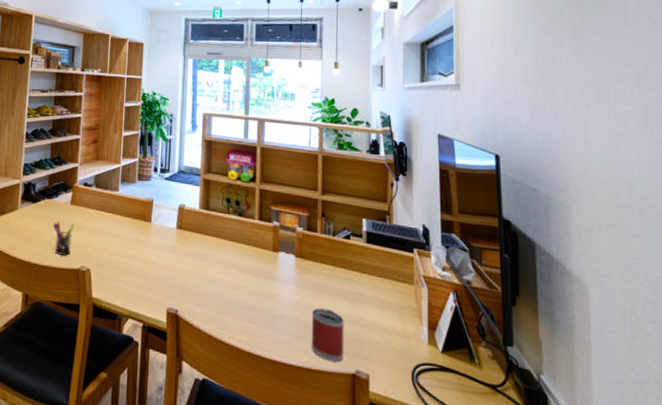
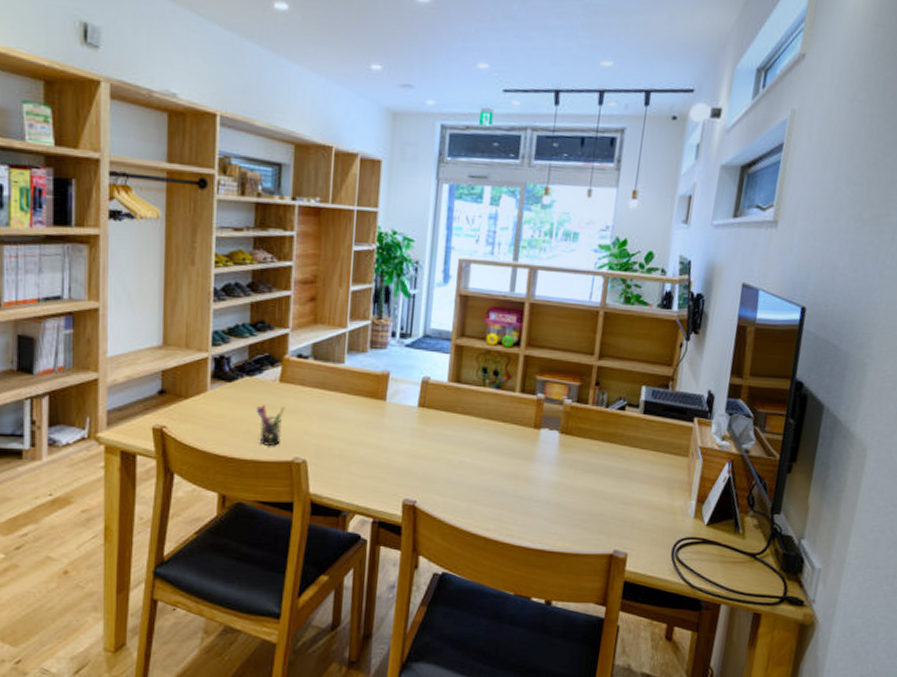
mug: present [311,308,344,362] -> none [567,488,608,543]

